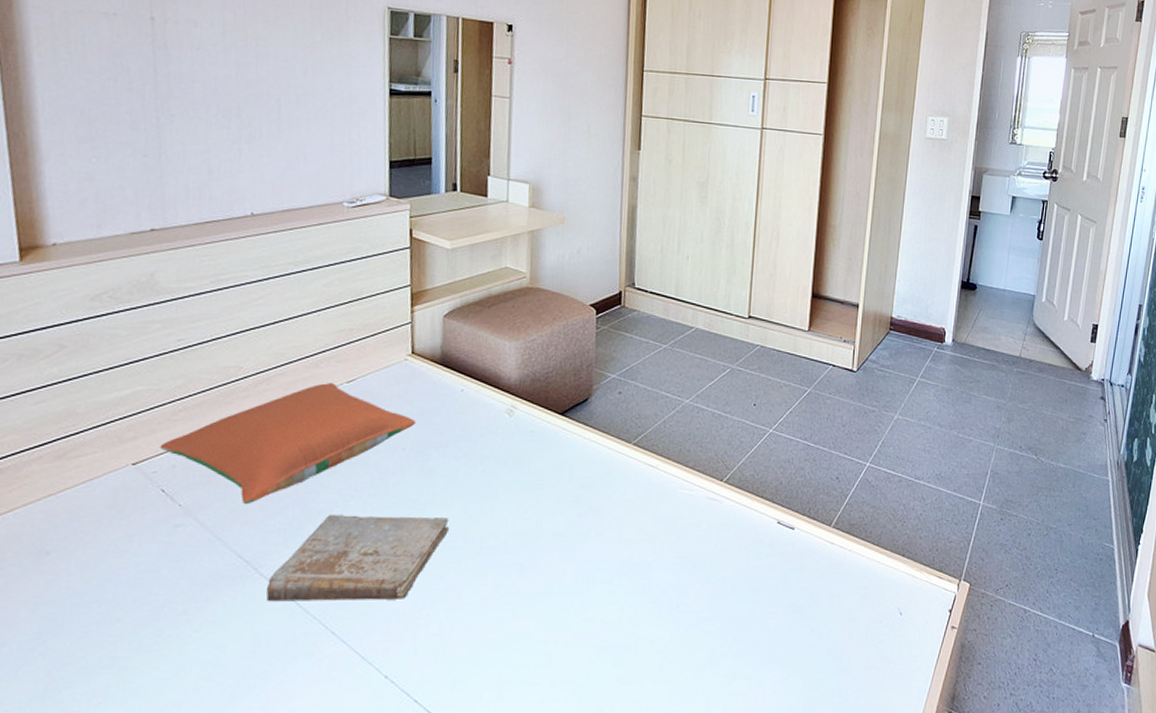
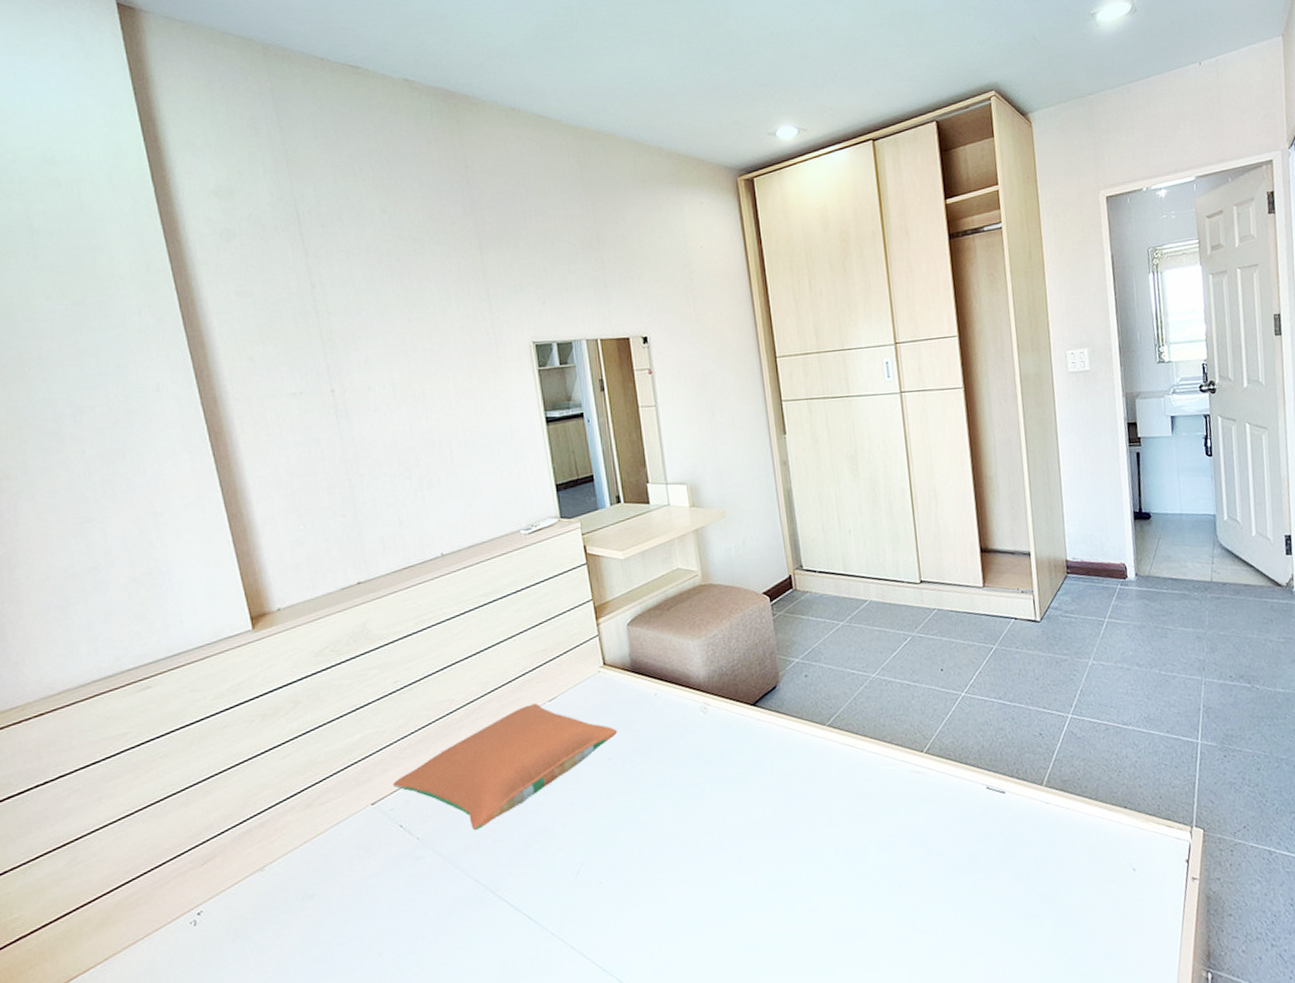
book: present [266,515,450,602] -> none [506,821,665,922]

